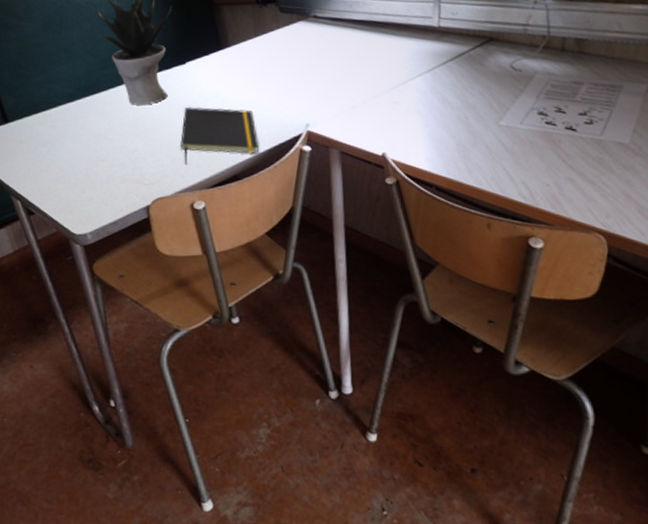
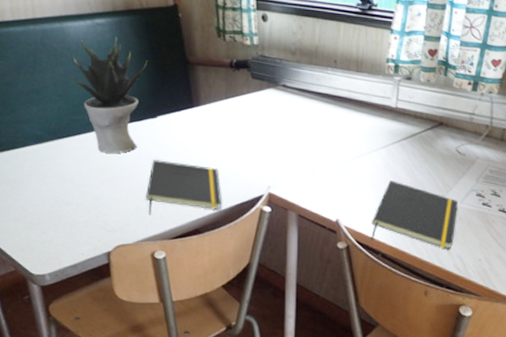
notepad: none [421,106,518,177] -> present [371,181,459,250]

